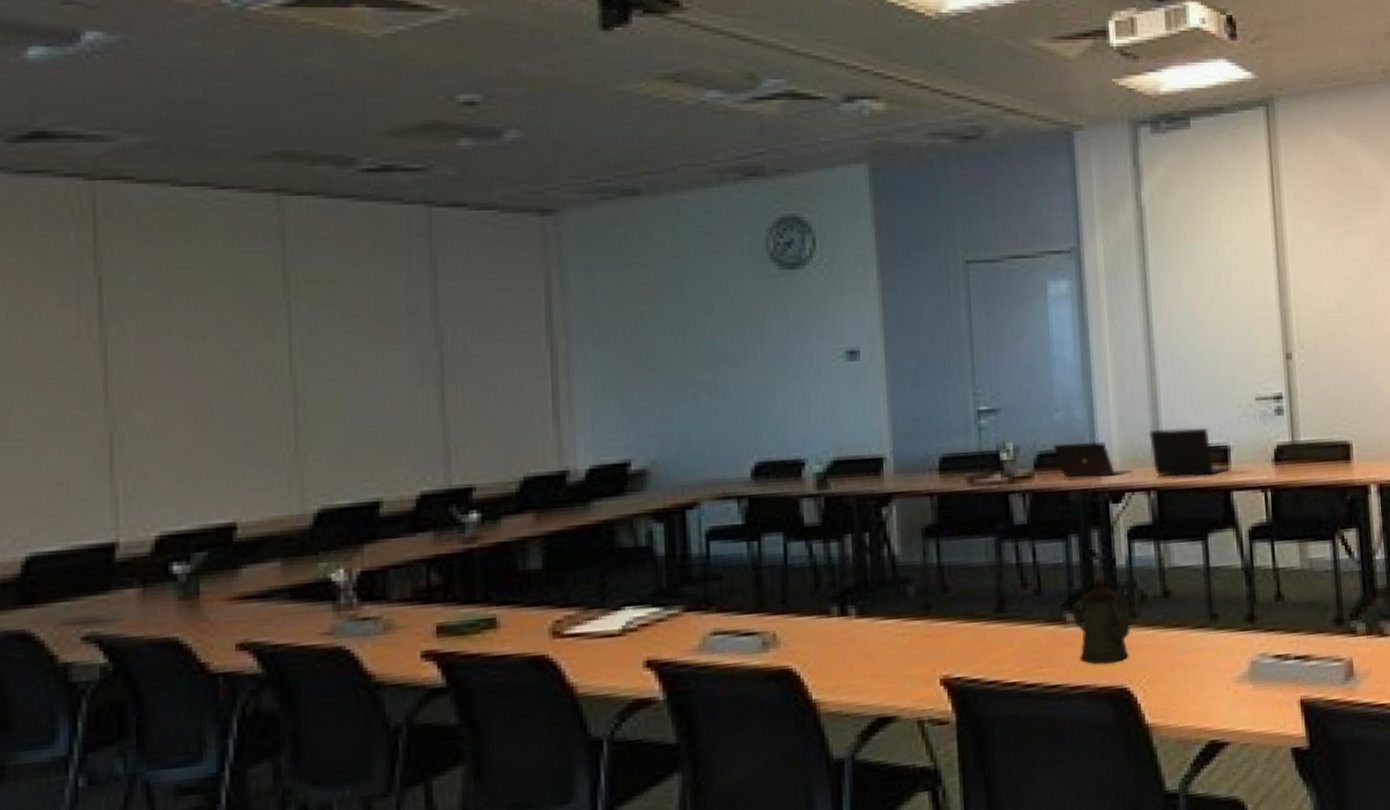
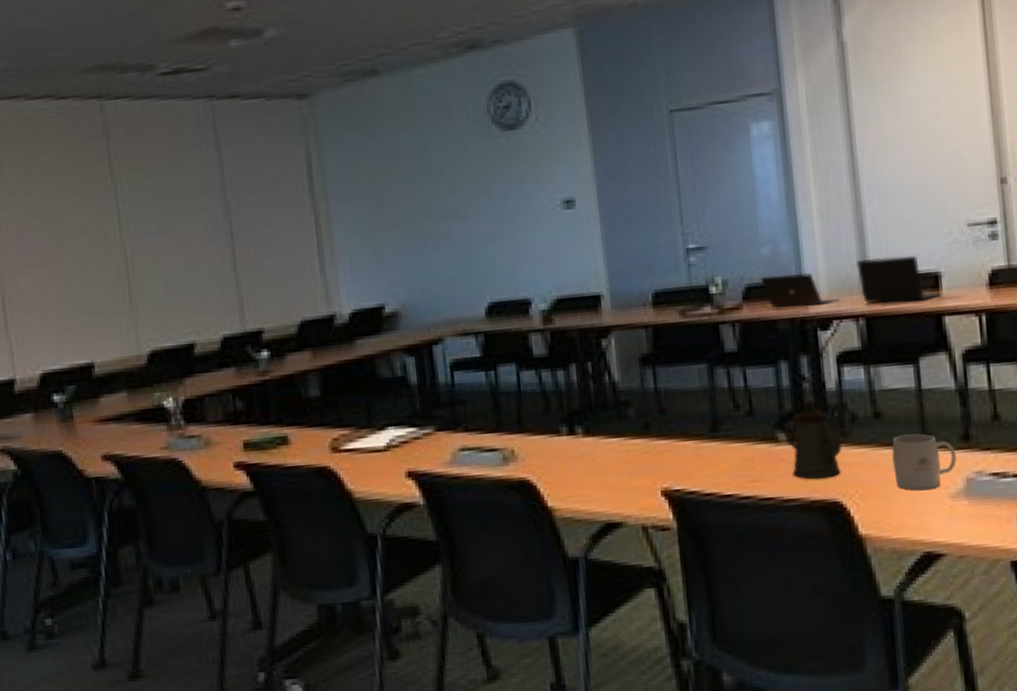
mug: none [1179,614,1242,675] -> present [892,433,957,491]

